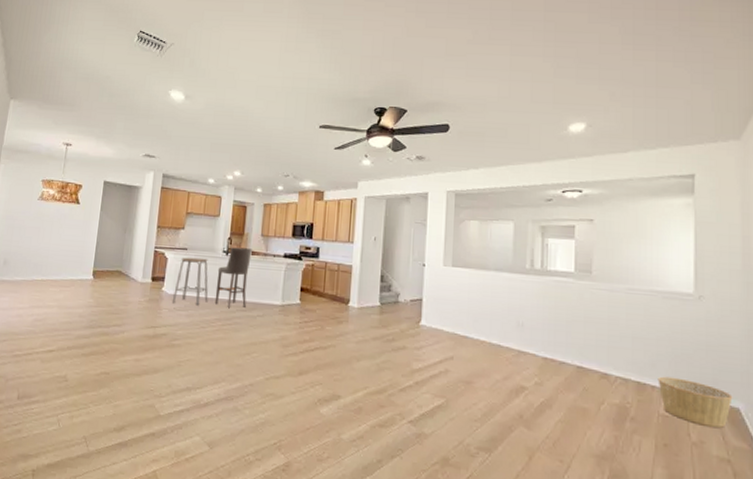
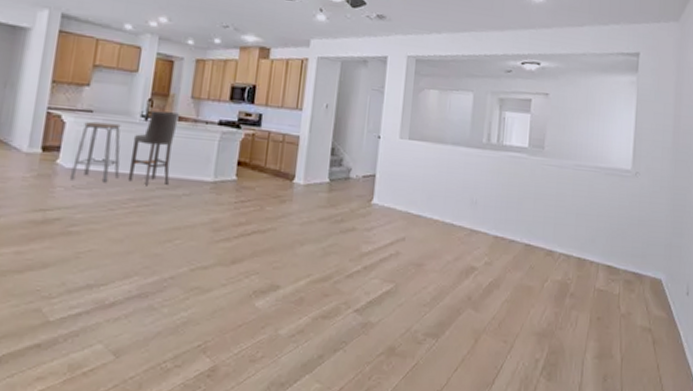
basket: present [658,376,733,429] -> none [596,251,657,300]

